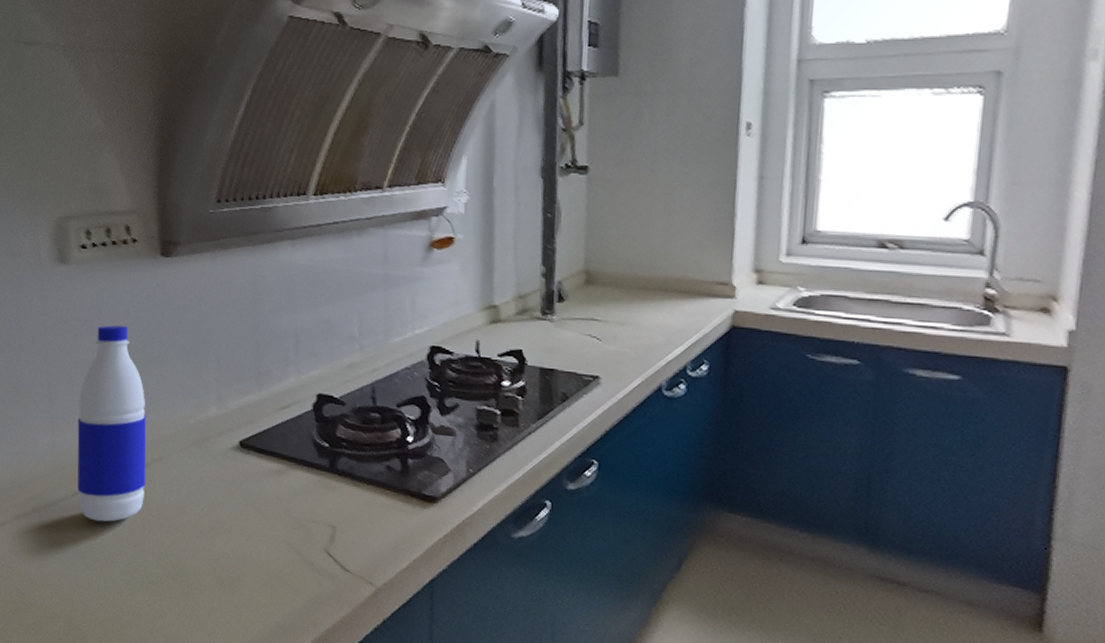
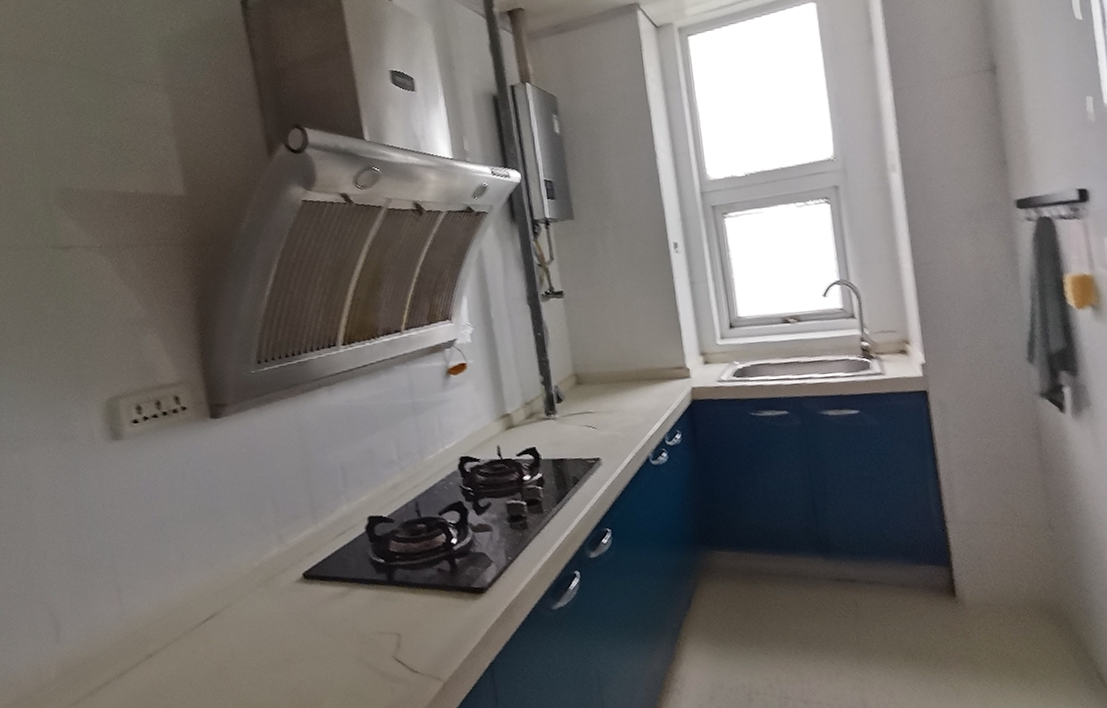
water bottle: present [77,325,147,522] -> none [144,487,218,679]

